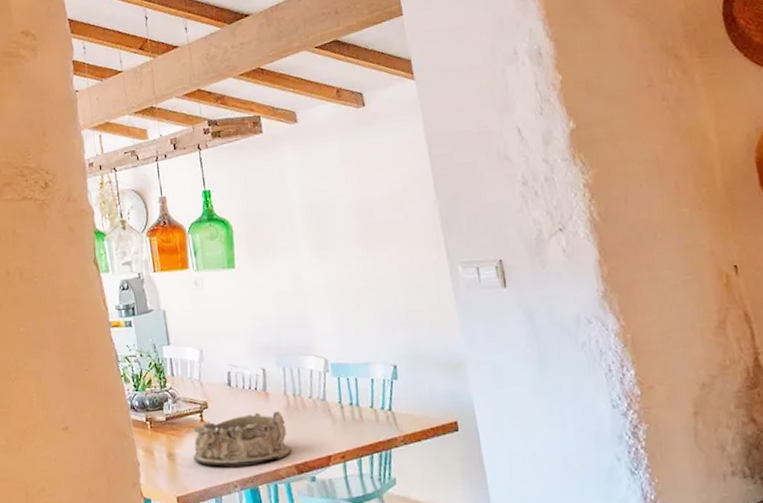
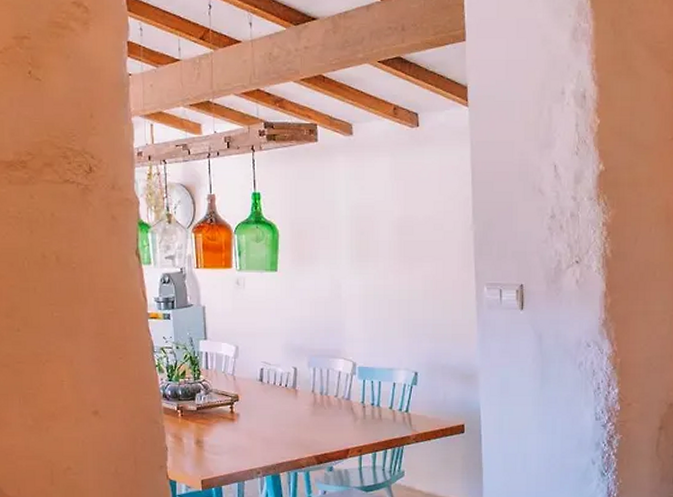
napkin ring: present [193,411,293,467] -> none [220,407,315,454]

